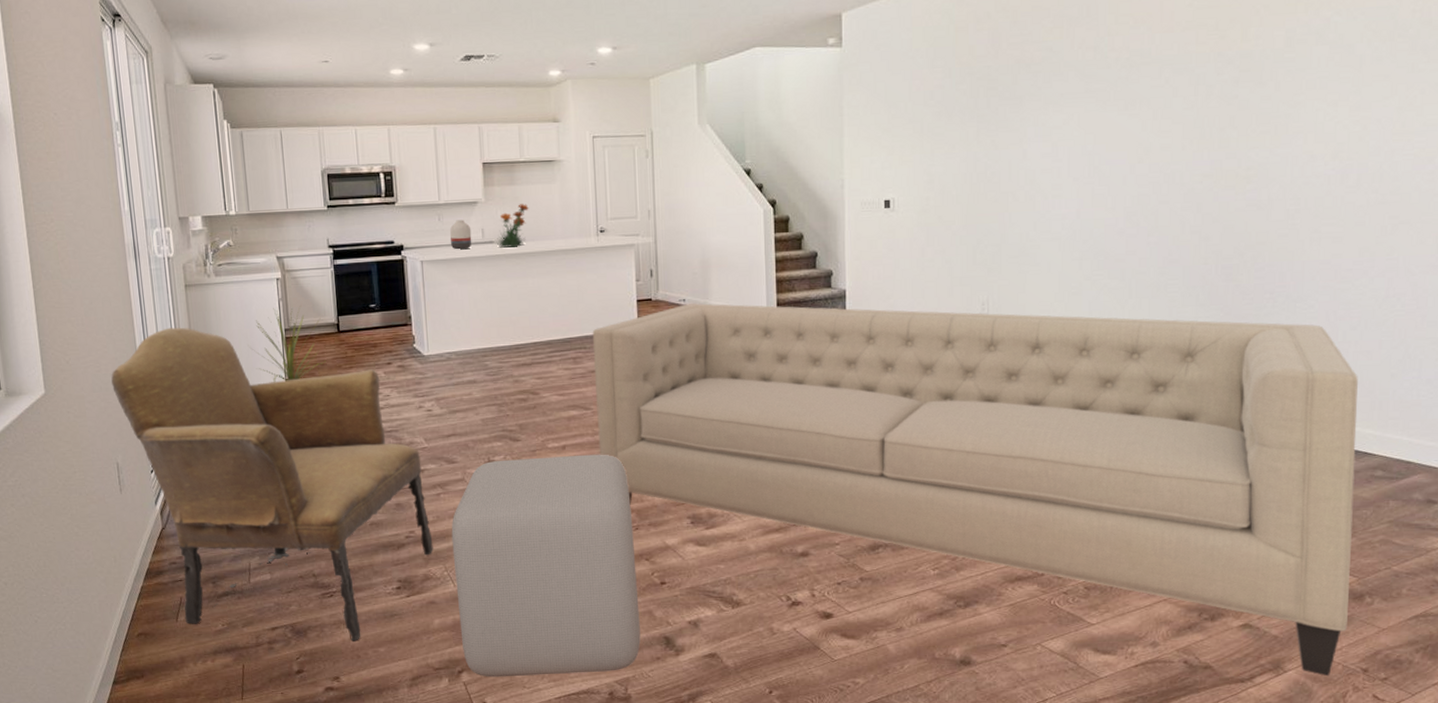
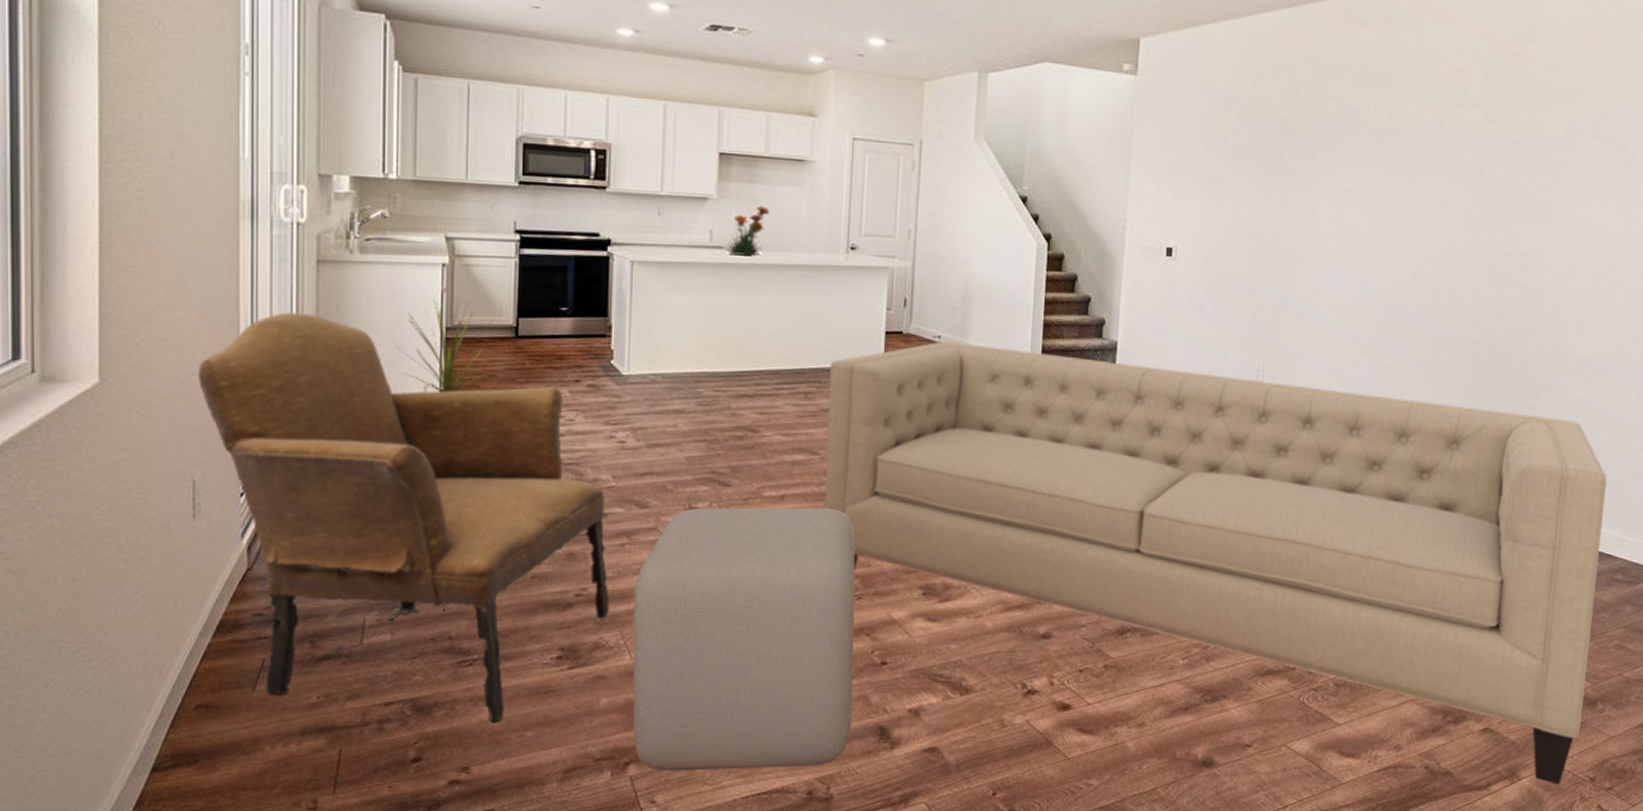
vase: present [450,220,472,250] -> none [671,217,698,253]

